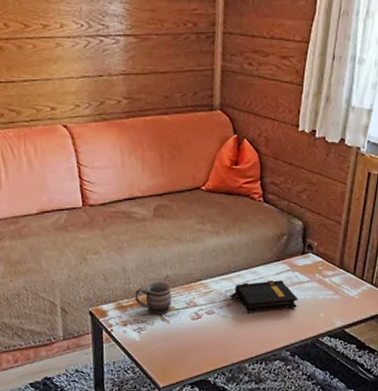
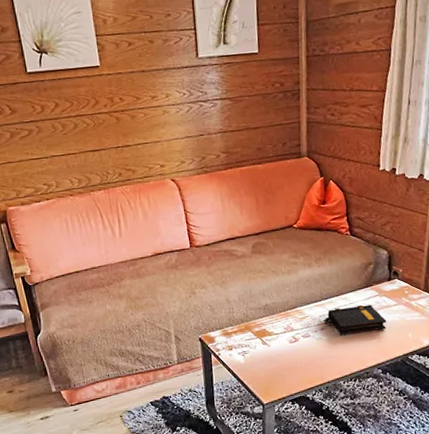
mug: present [135,281,172,315] -> none [238,310,272,340]

